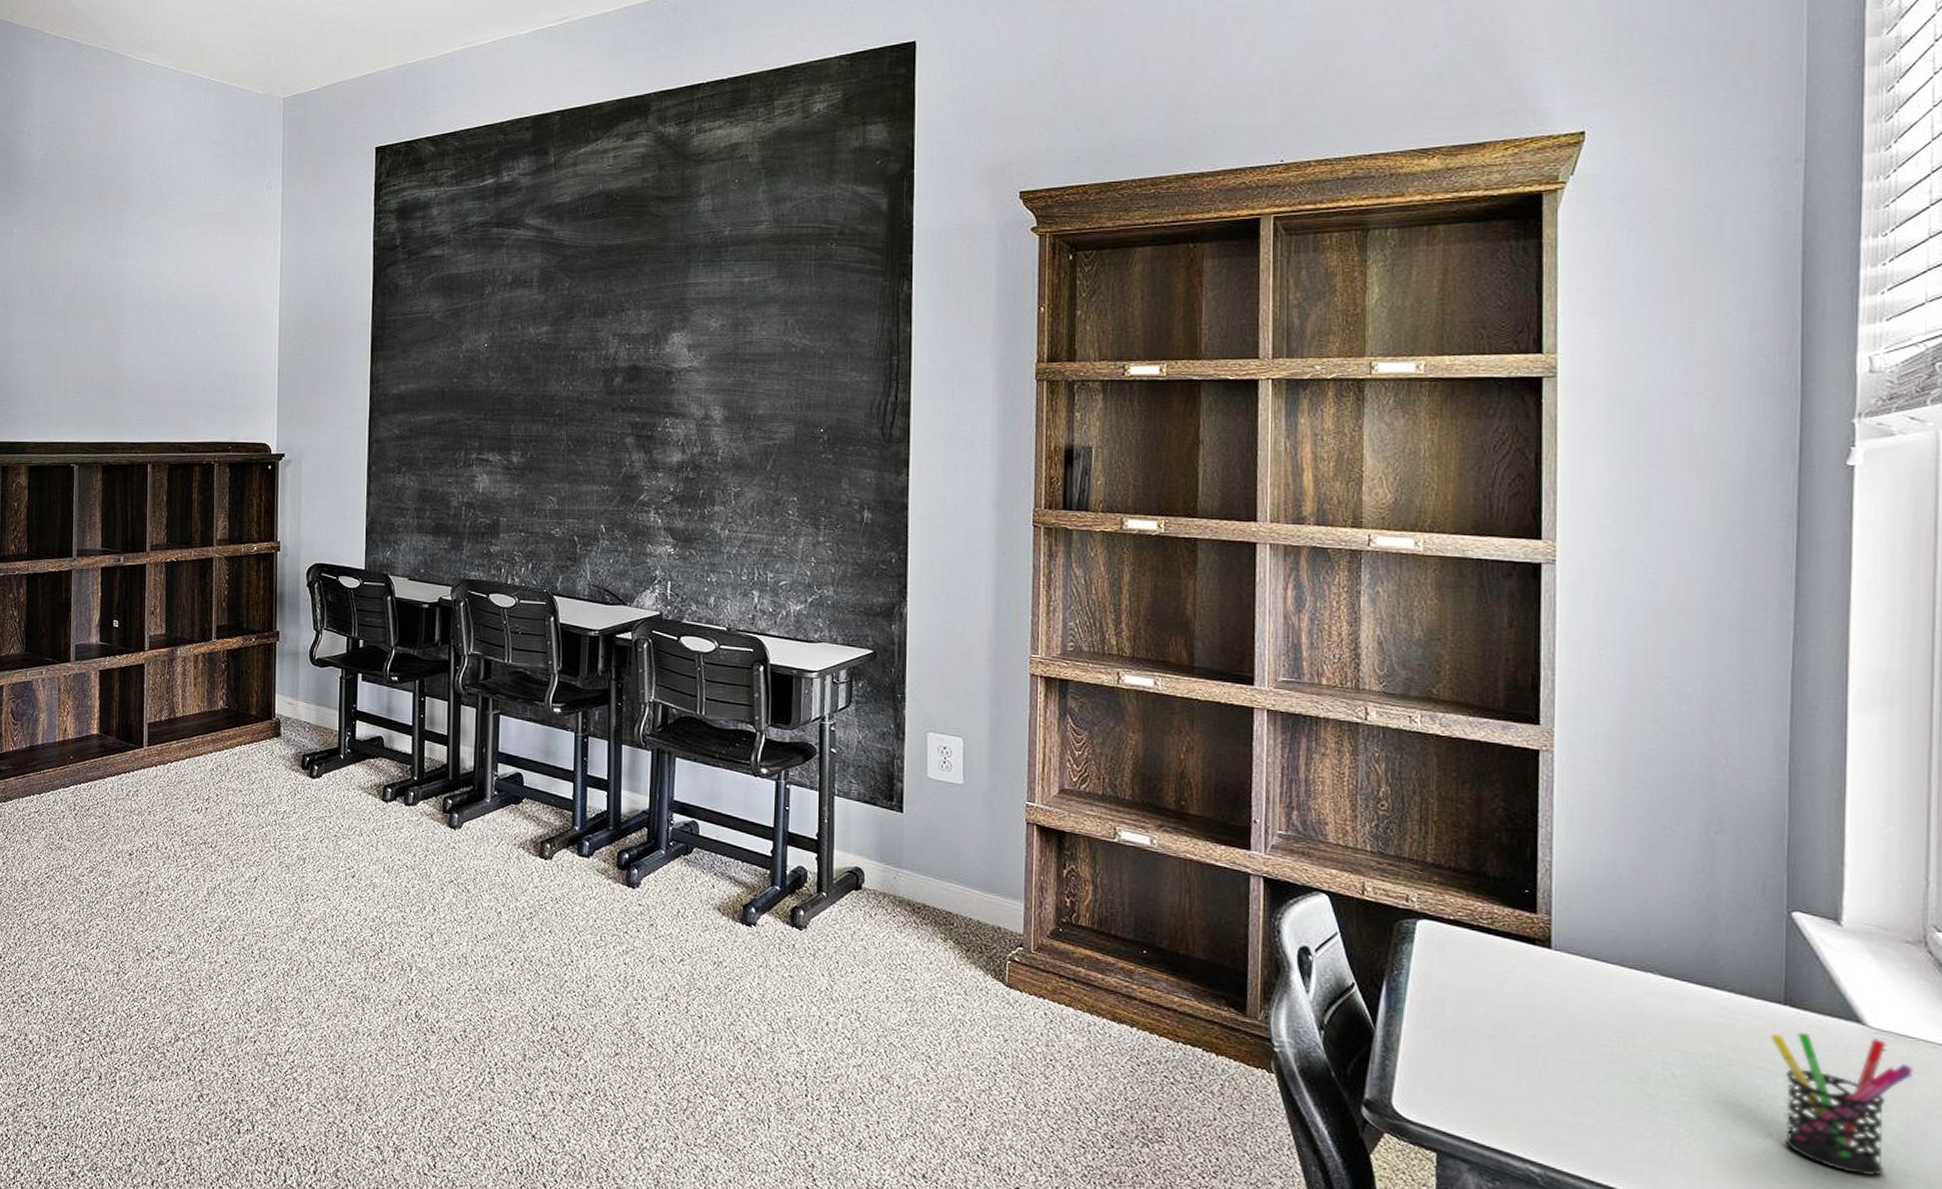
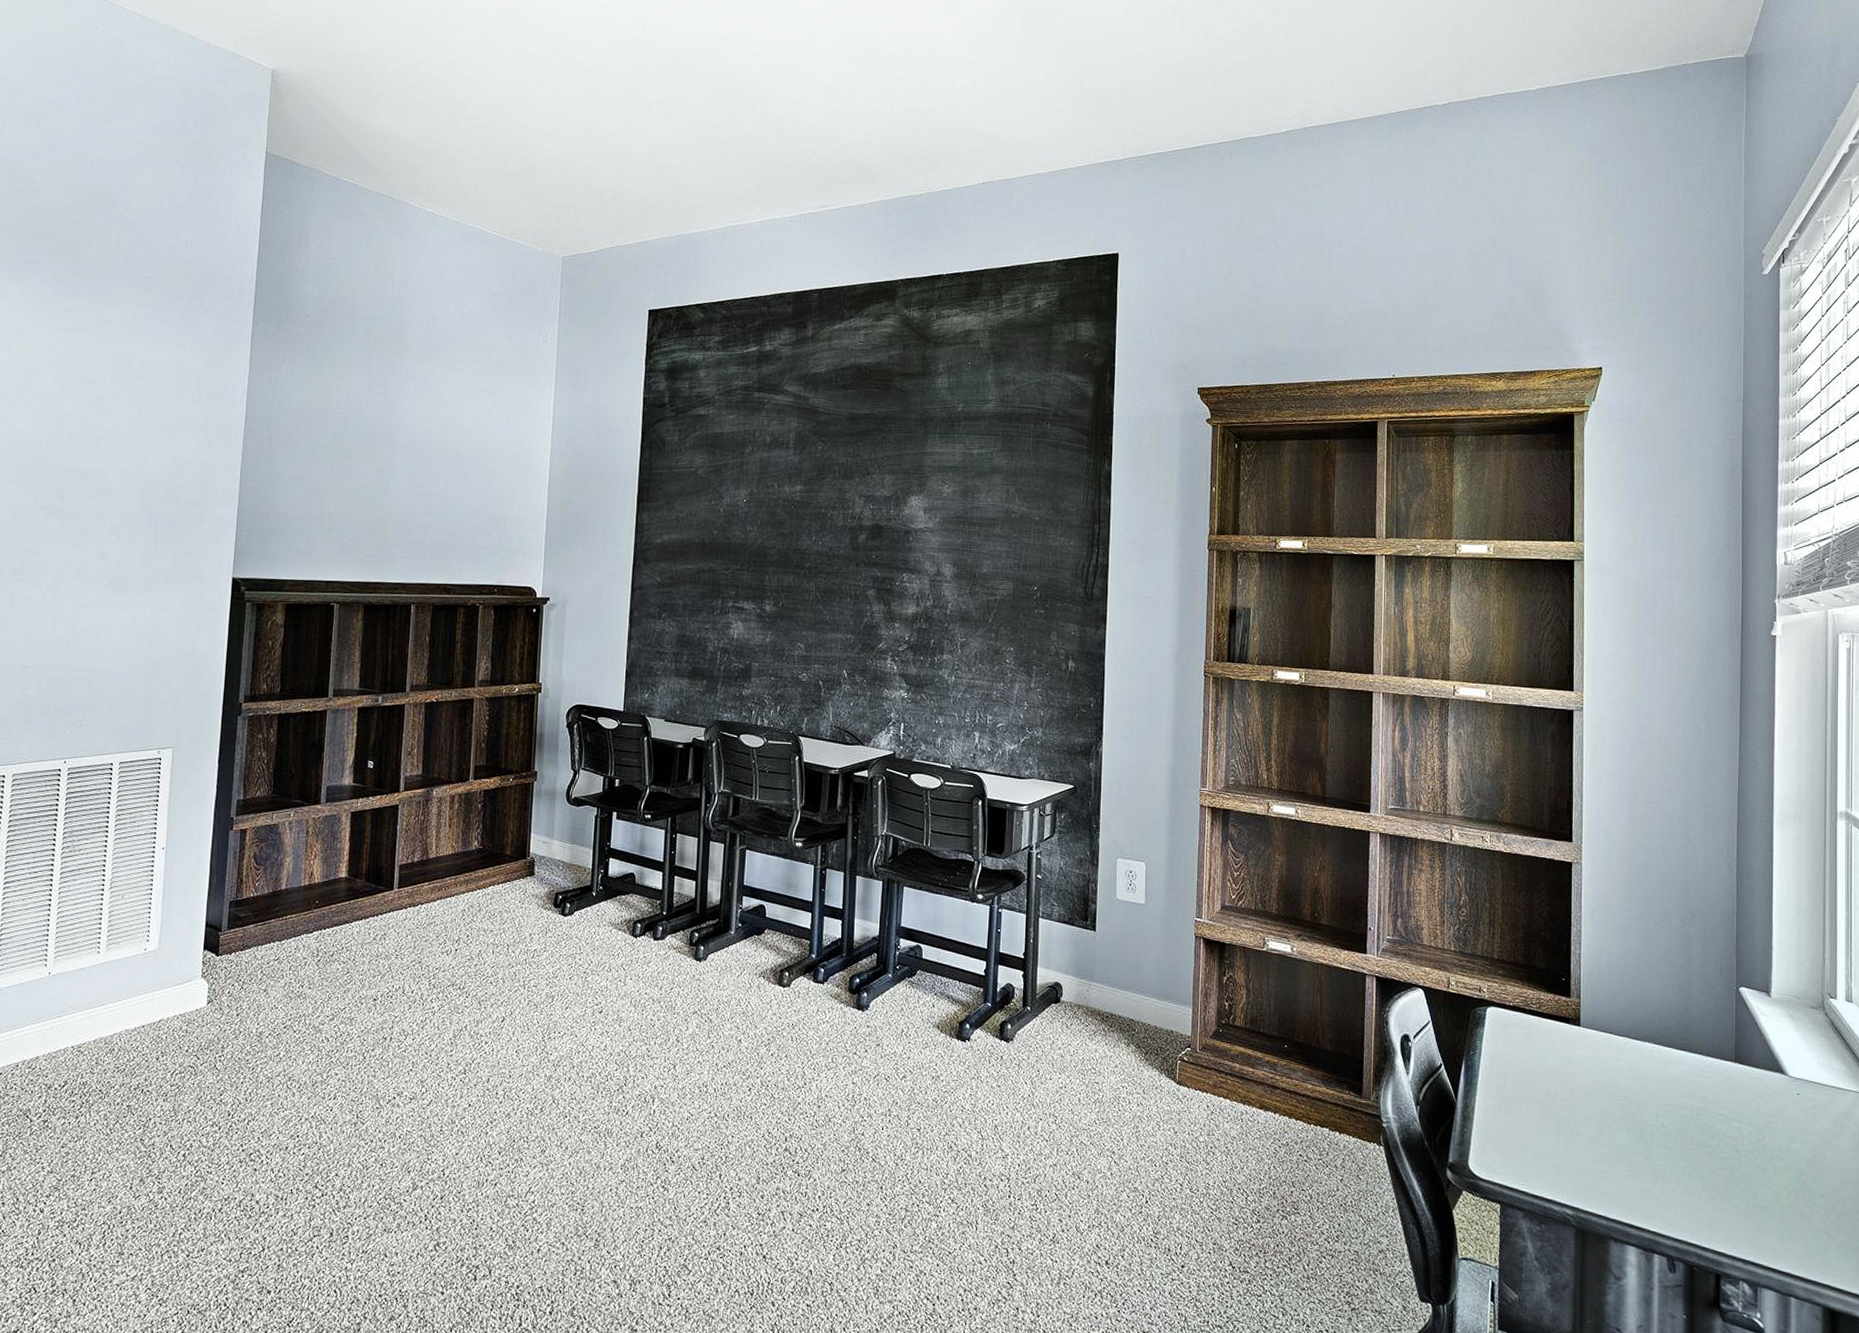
pen holder: present [1770,1032,1913,1176] -> none [1726,1083,1817,1196]

